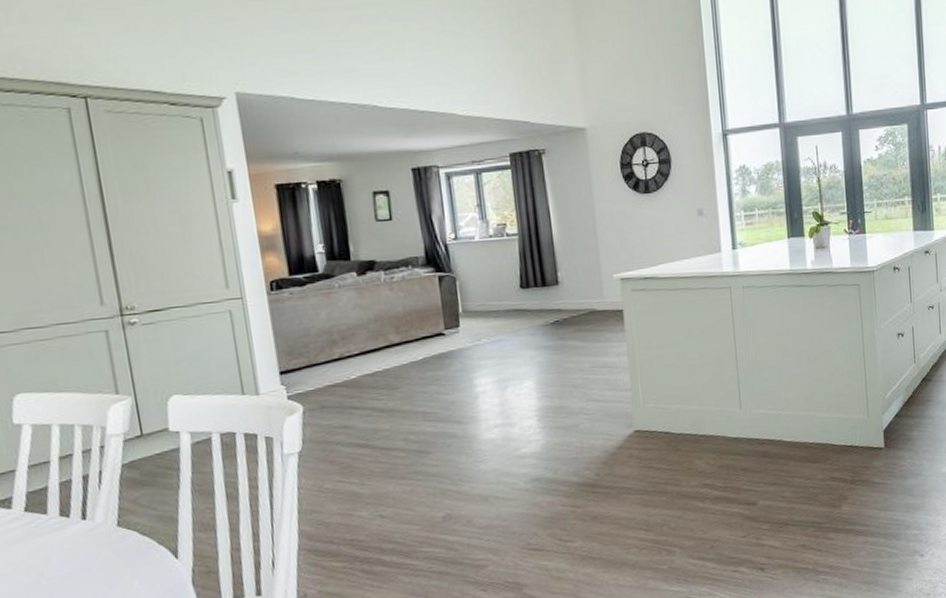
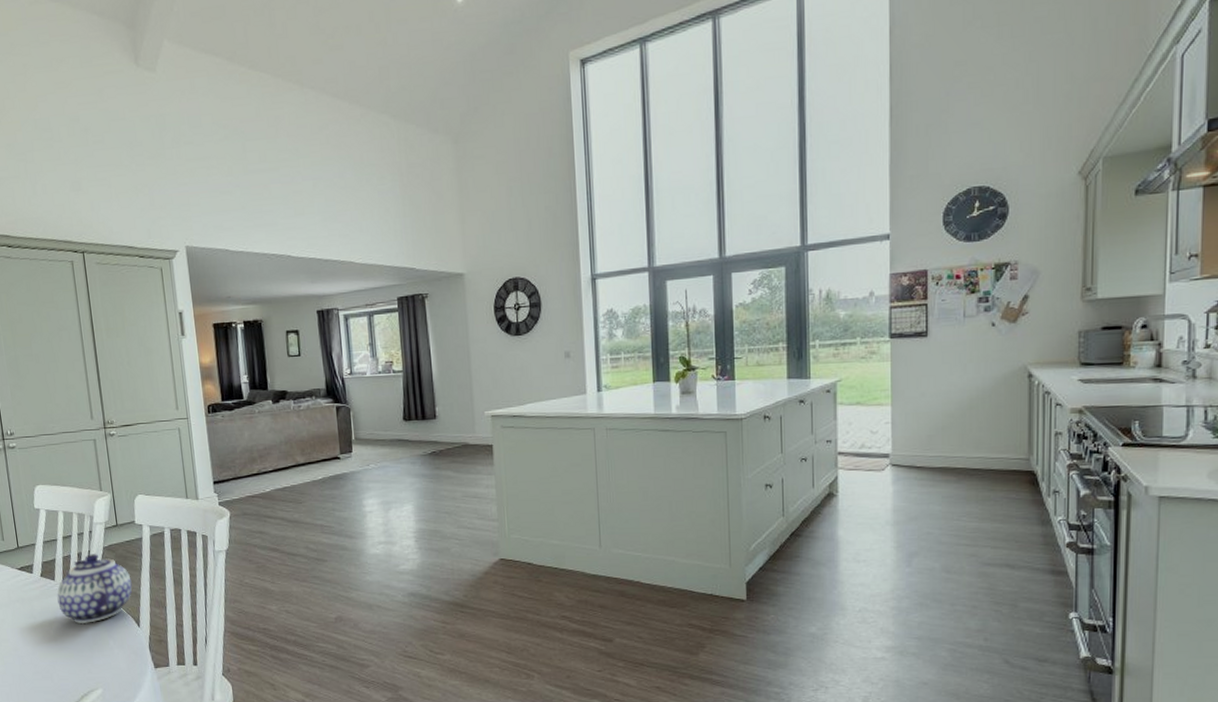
teapot: none [50,474,166,566] -> present [57,554,132,624]

